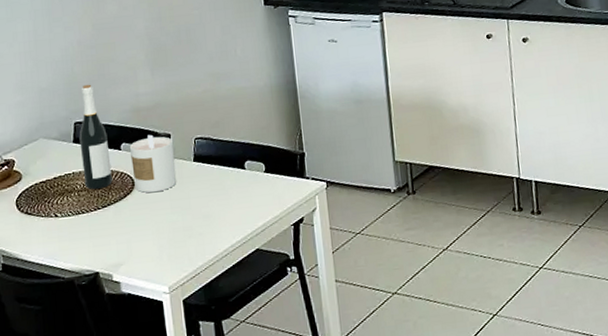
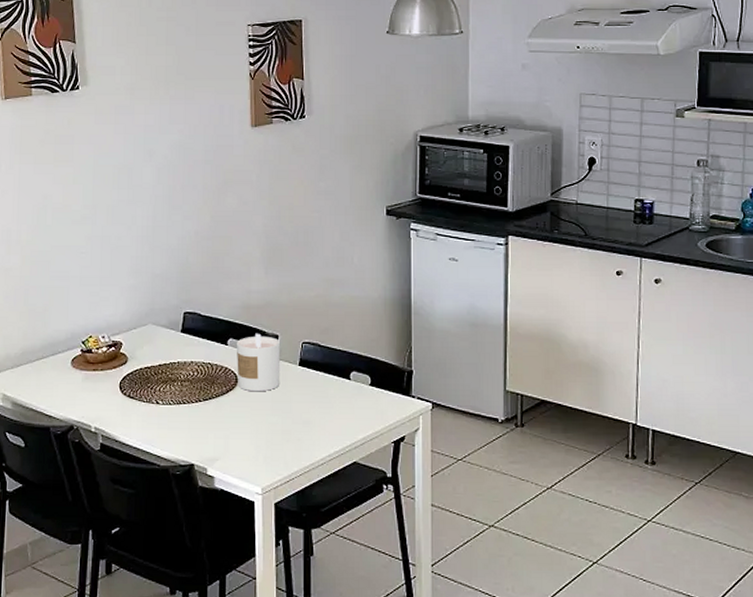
wine bottle: present [79,84,112,189] -> none [187,275,216,381]

